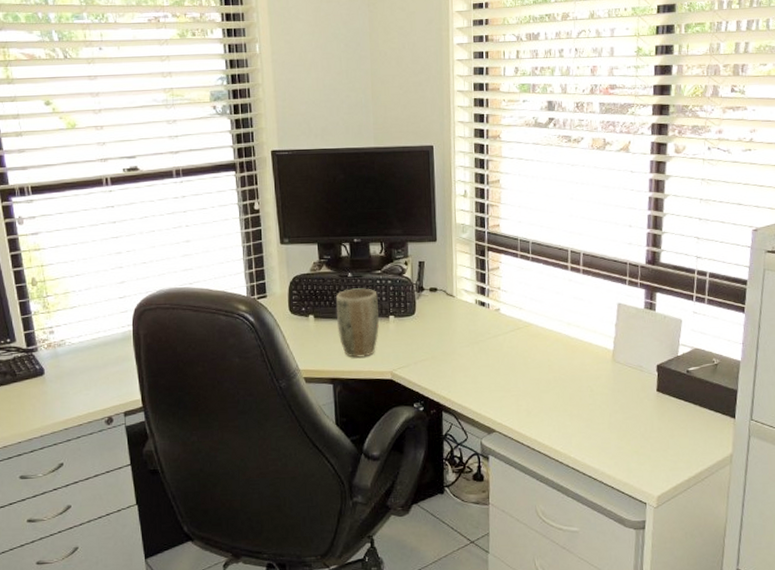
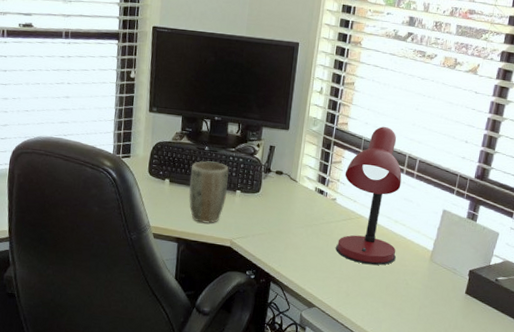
desk lamp: none [505,223,575,376] -> present [336,127,402,266]

